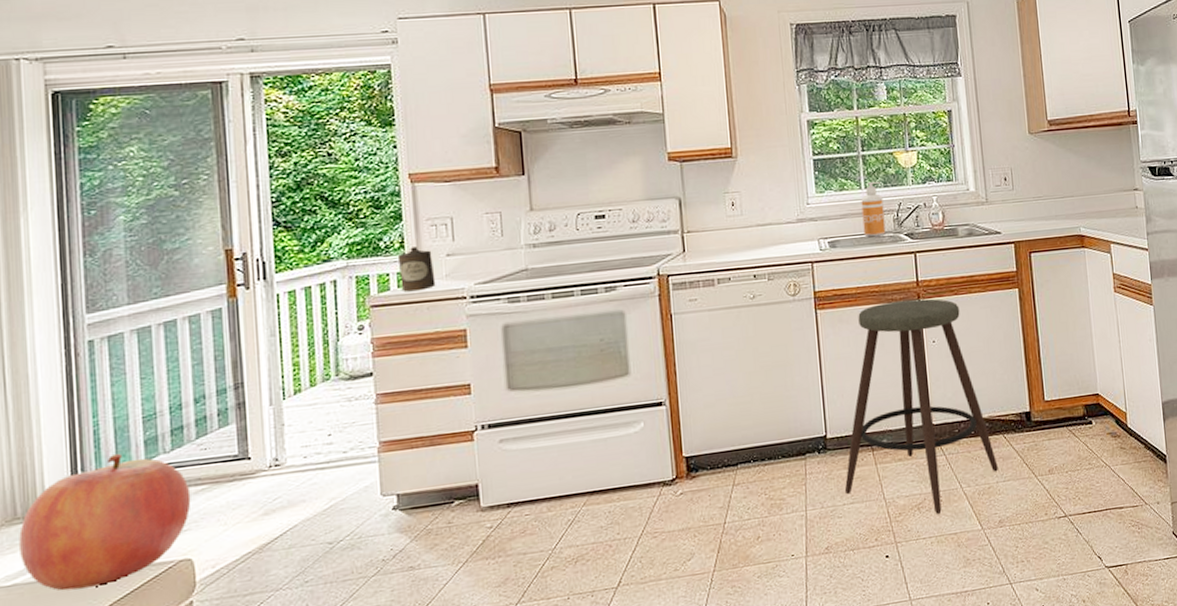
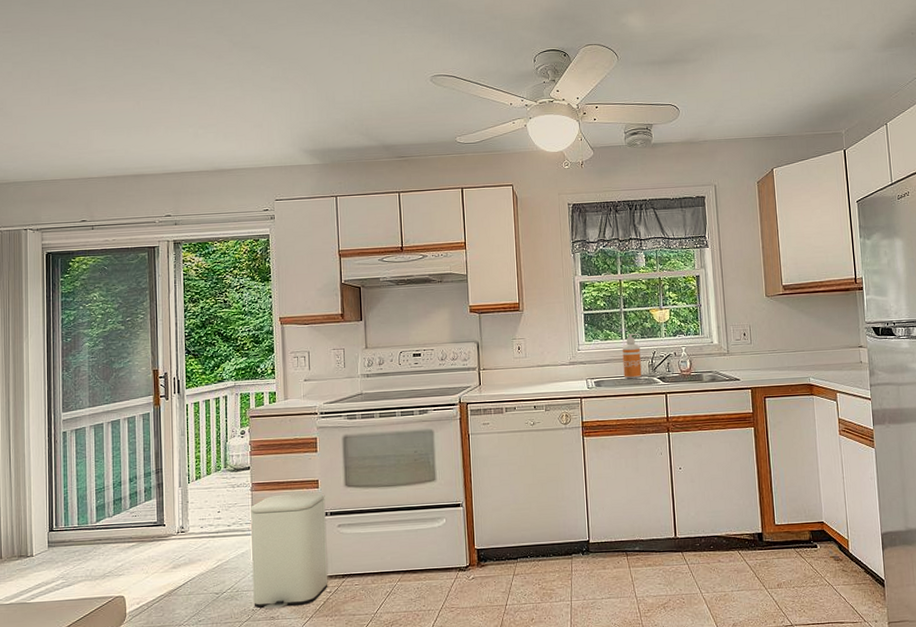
fruit: present [19,453,191,591] -> none [15,514,125,611]
pedal bin: none [374,399,488,559] -> present [250,492,328,610]
canister: present [397,246,436,292] -> none [269,373,296,407]
bar stool: present [844,298,998,515] -> none [603,432,733,615]

